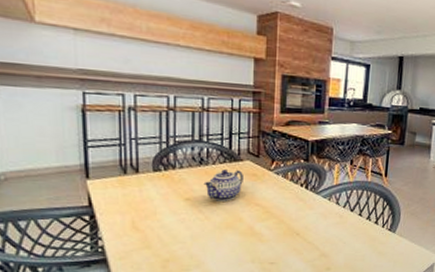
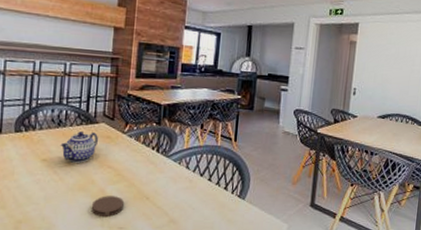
coaster: none [240,233,274,253] -> present [91,196,124,217]

